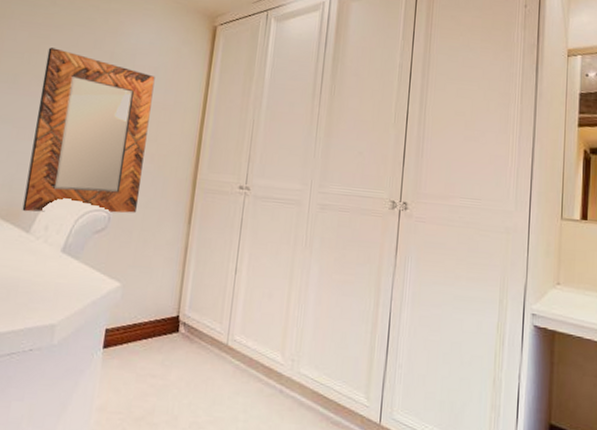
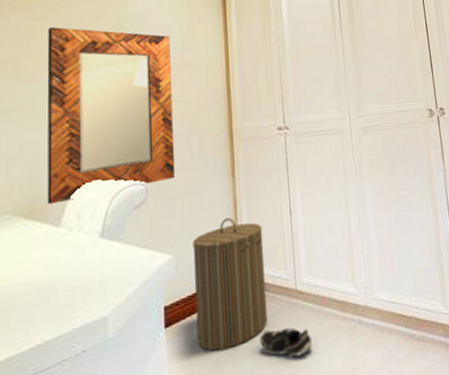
laundry hamper: none [129,261,207,383] -> present [192,217,268,351]
shoe: none [185,375,233,408] -> present [260,327,313,359]

